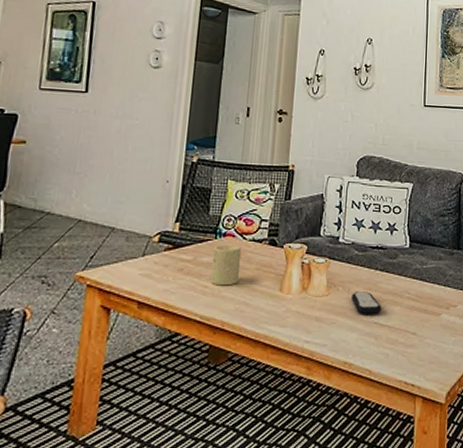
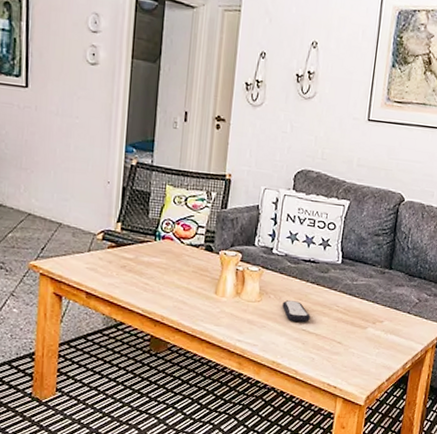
candle: present [211,244,242,286] -> none [151,246,180,285]

